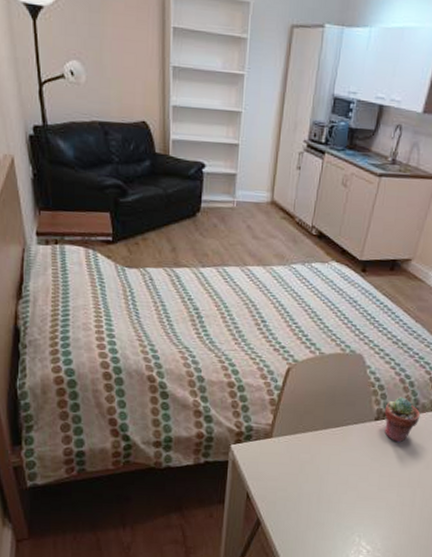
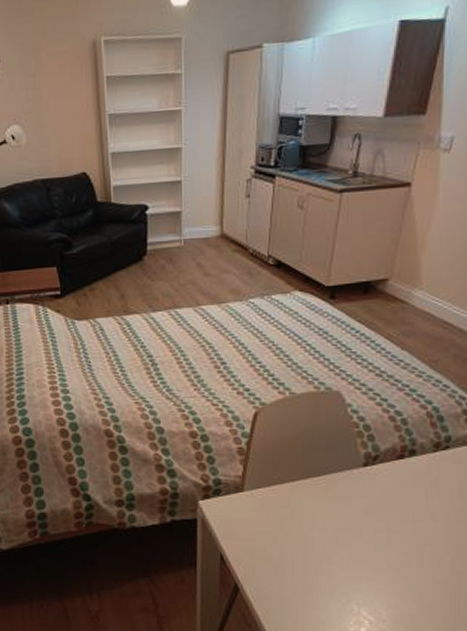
potted succulent: present [384,397,421,443] -> none [374,437,419,491]

